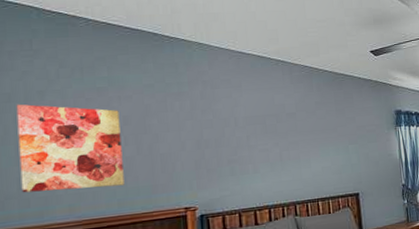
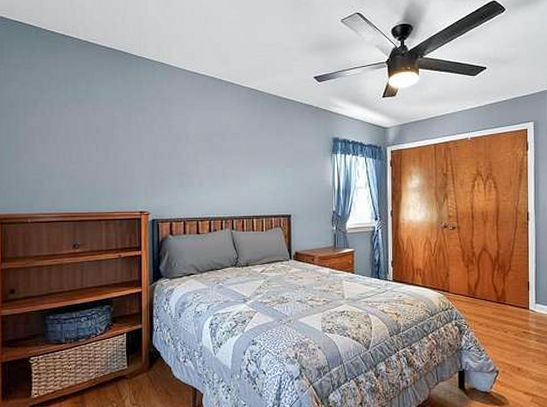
wall art: present [16,104,125,193] -> none [17,110,94,187]

